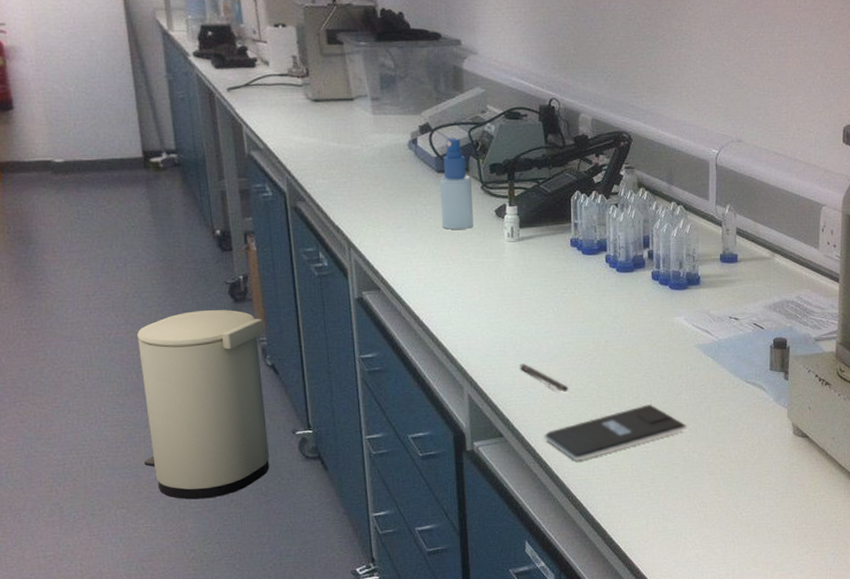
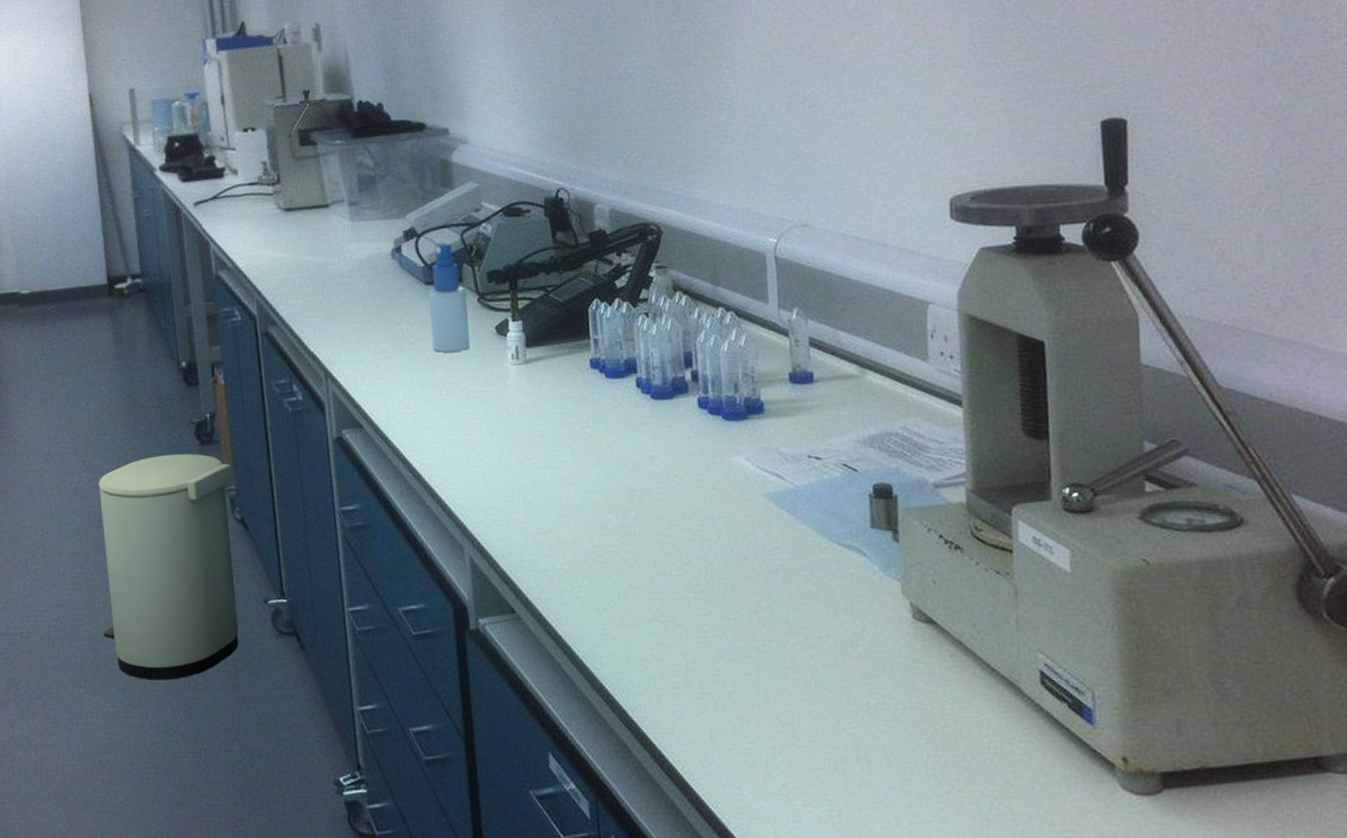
pen: present [519,363,569,392] -> none [532,518,597,556]
calculator: present [544,404,687,461] -> none [567,573,759,647]

